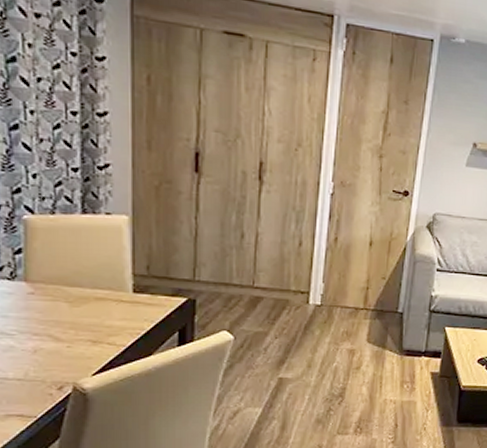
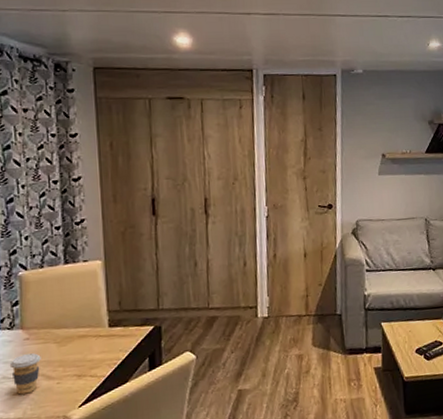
coffee cup: none [8,310,48,354] -> present [9,353,41,395]

